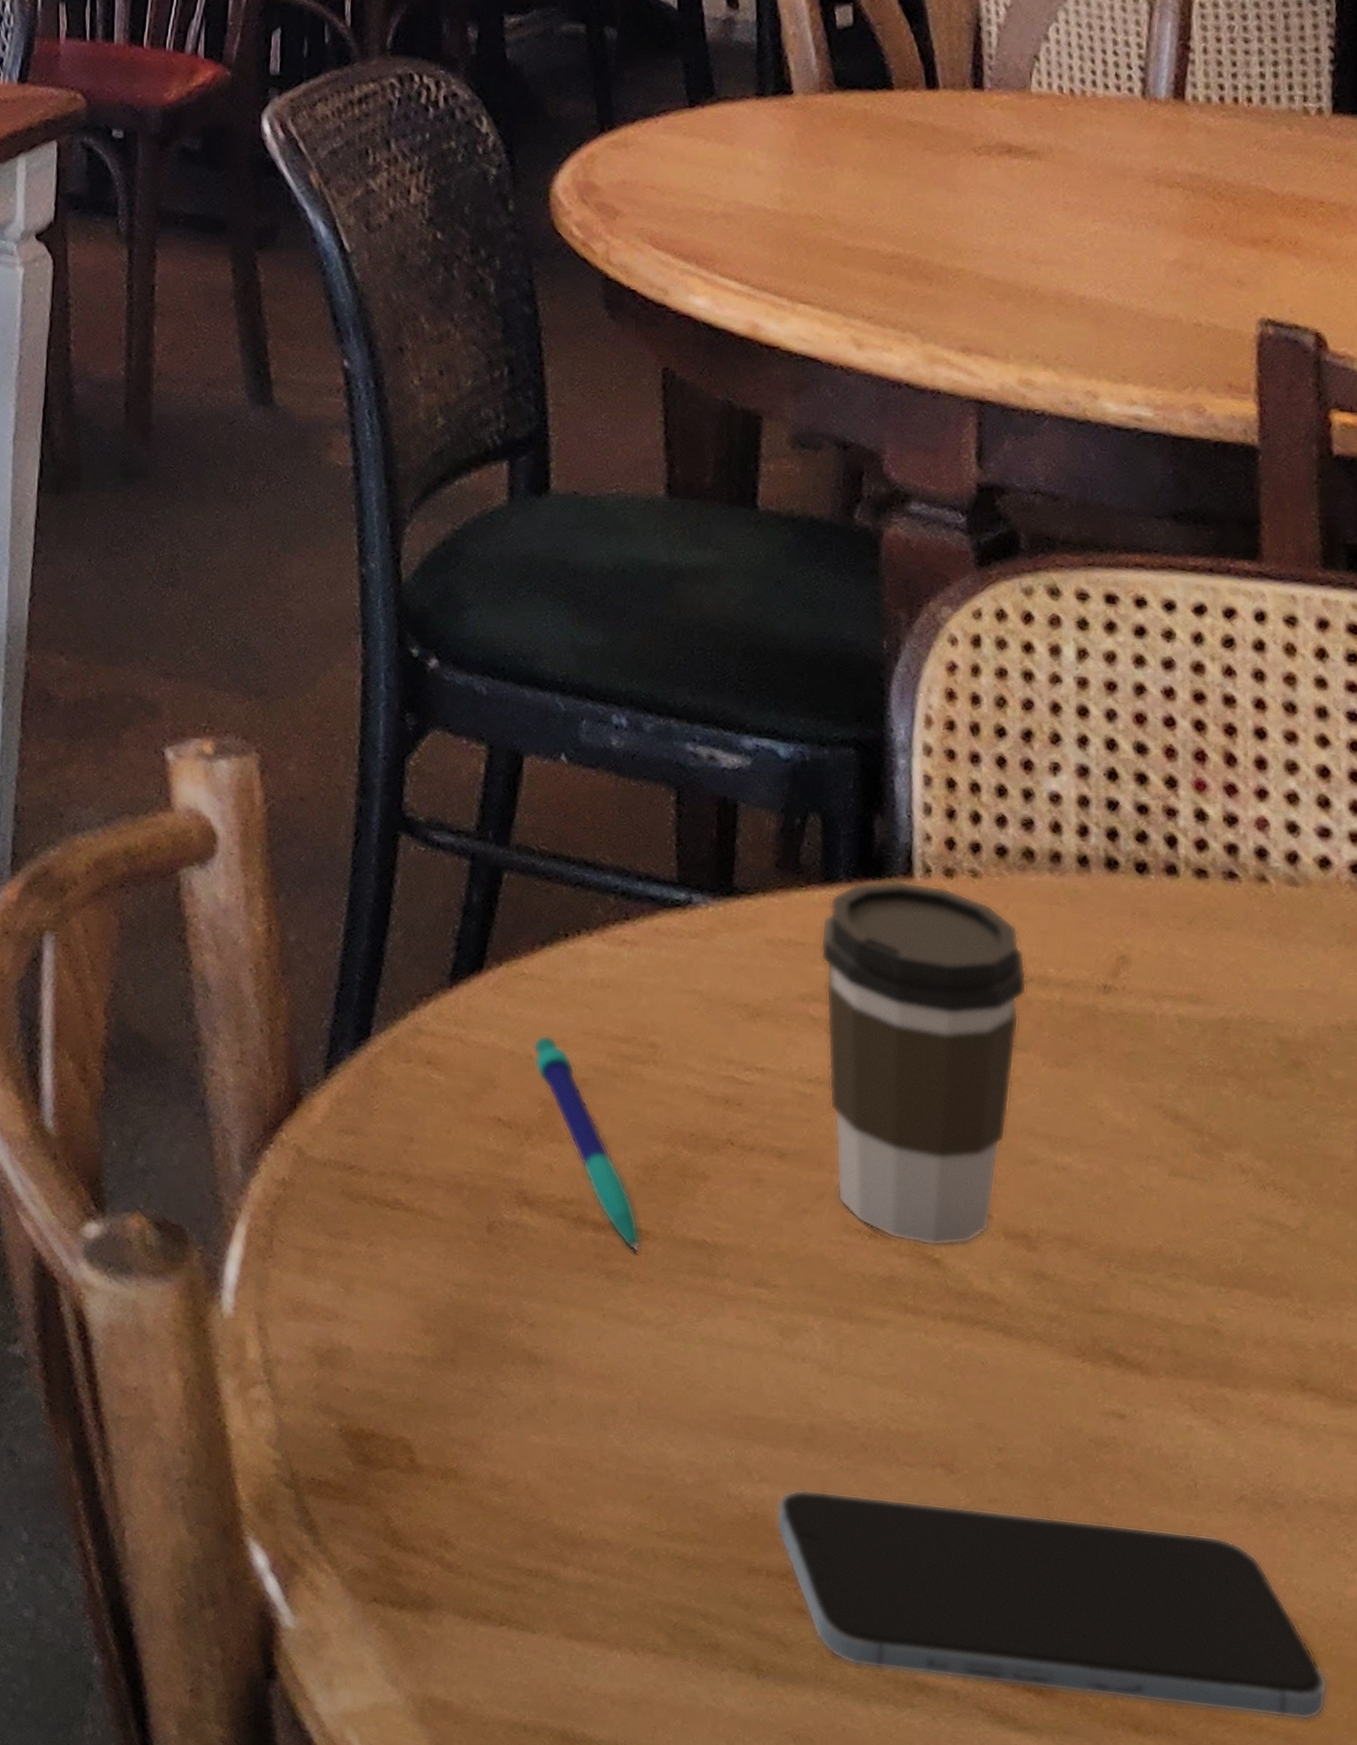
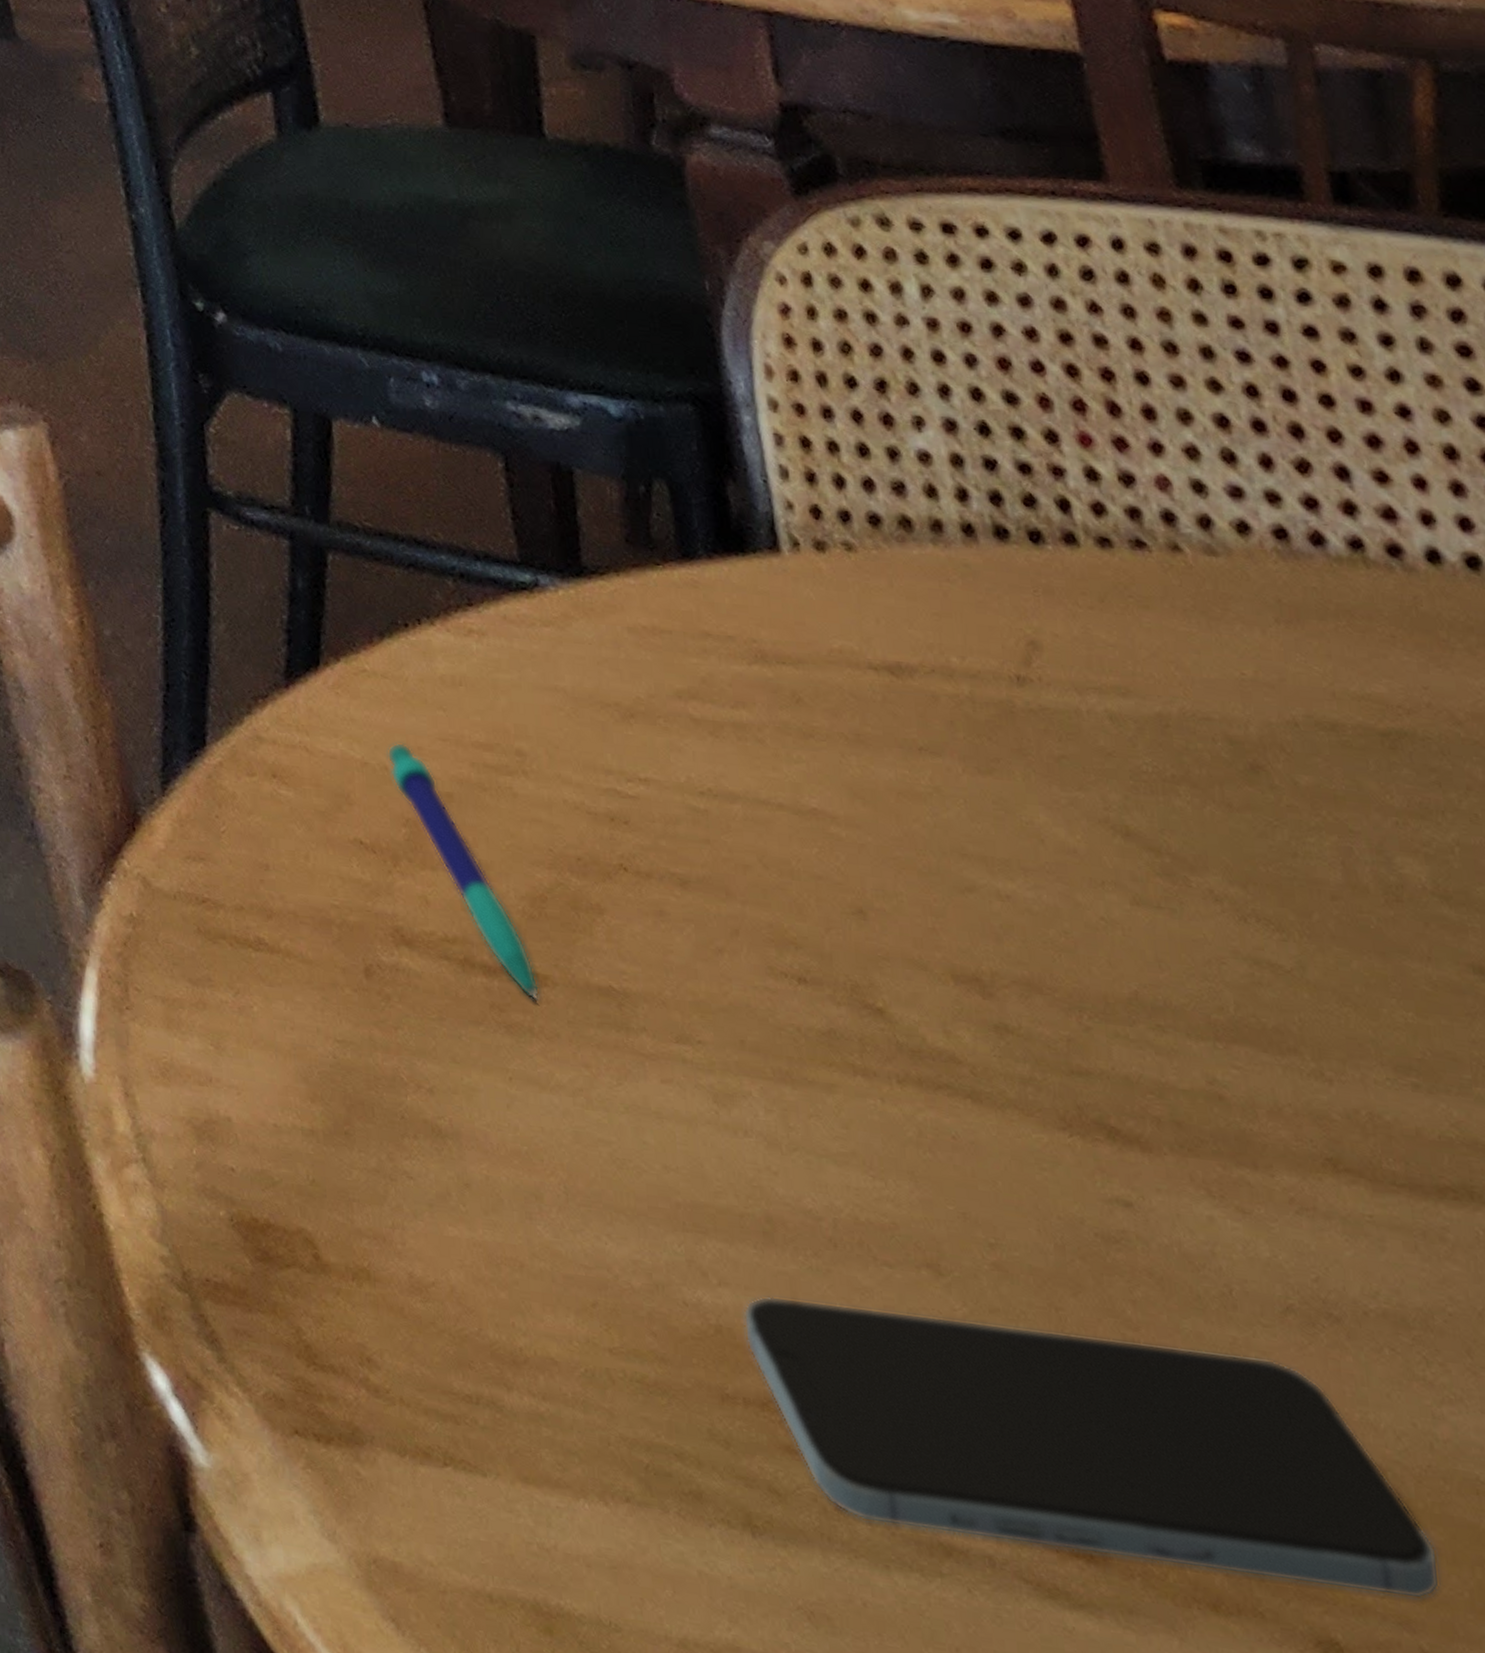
coffee cup: present [820,880,1027,1246] -> none [687,555,935,993]

